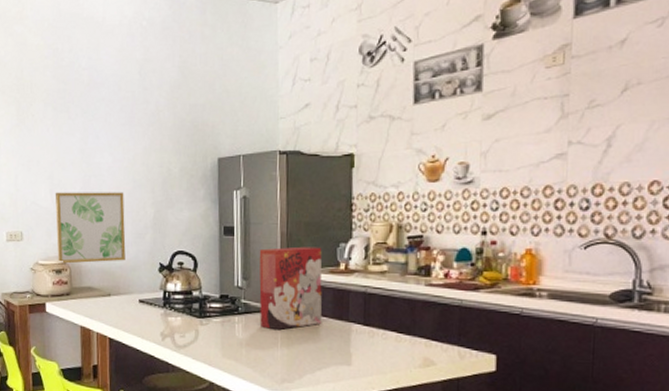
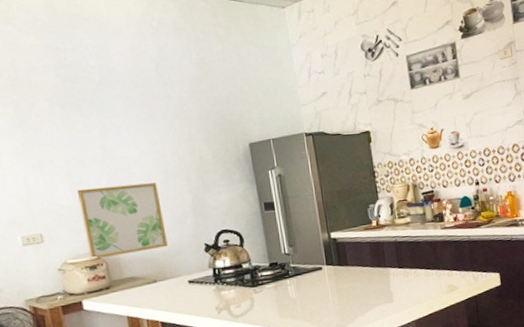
cereal box: present [259,246,322,330] -> none [300,210,365,286]

